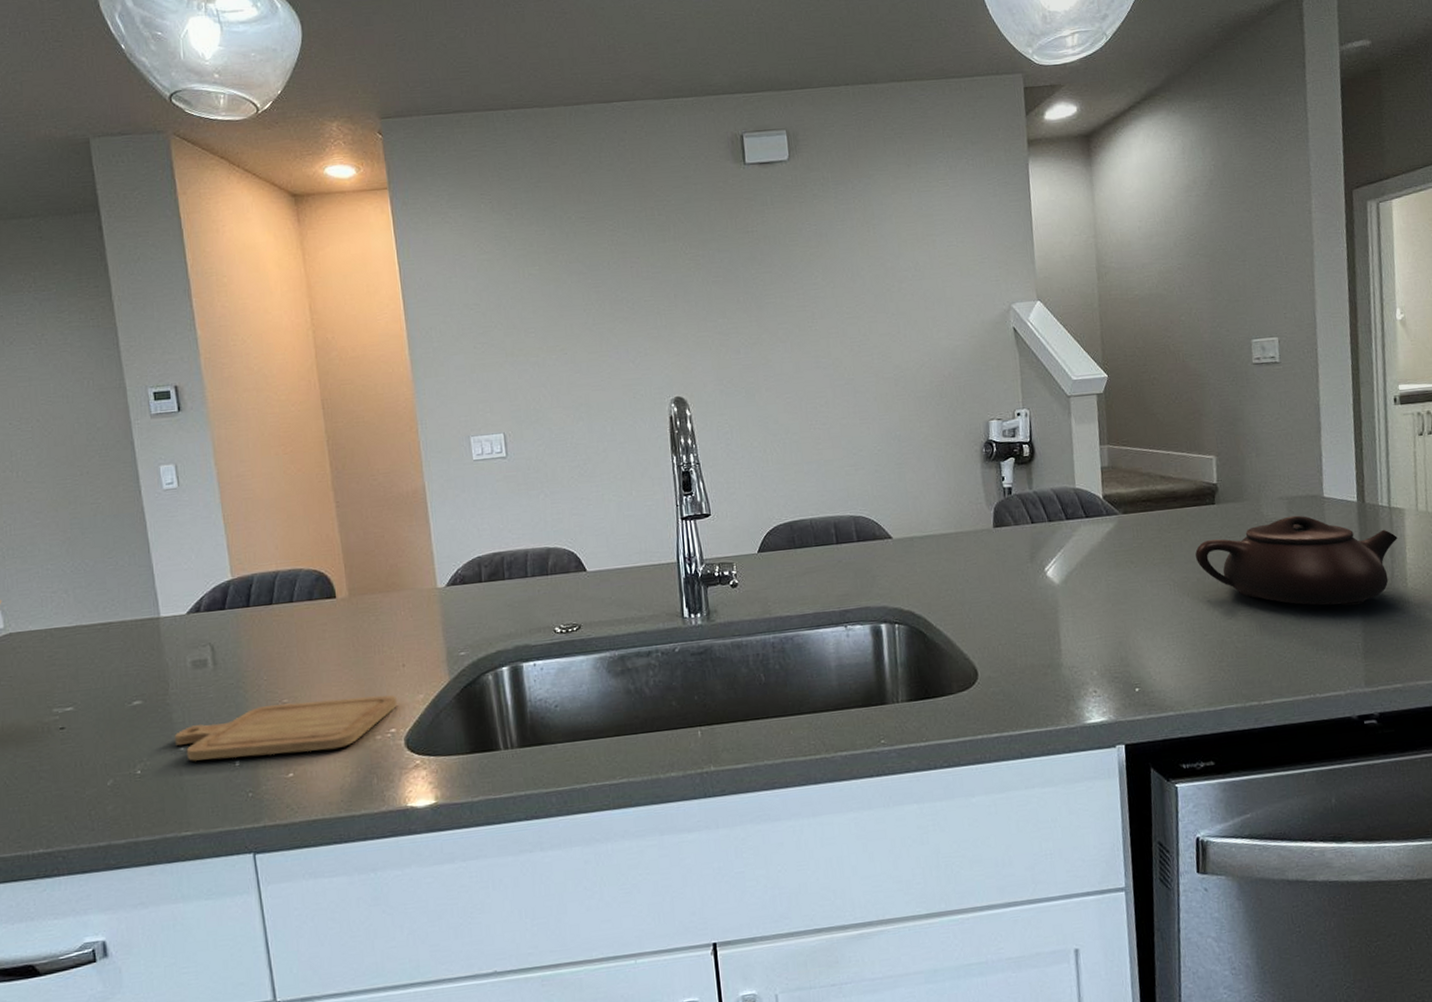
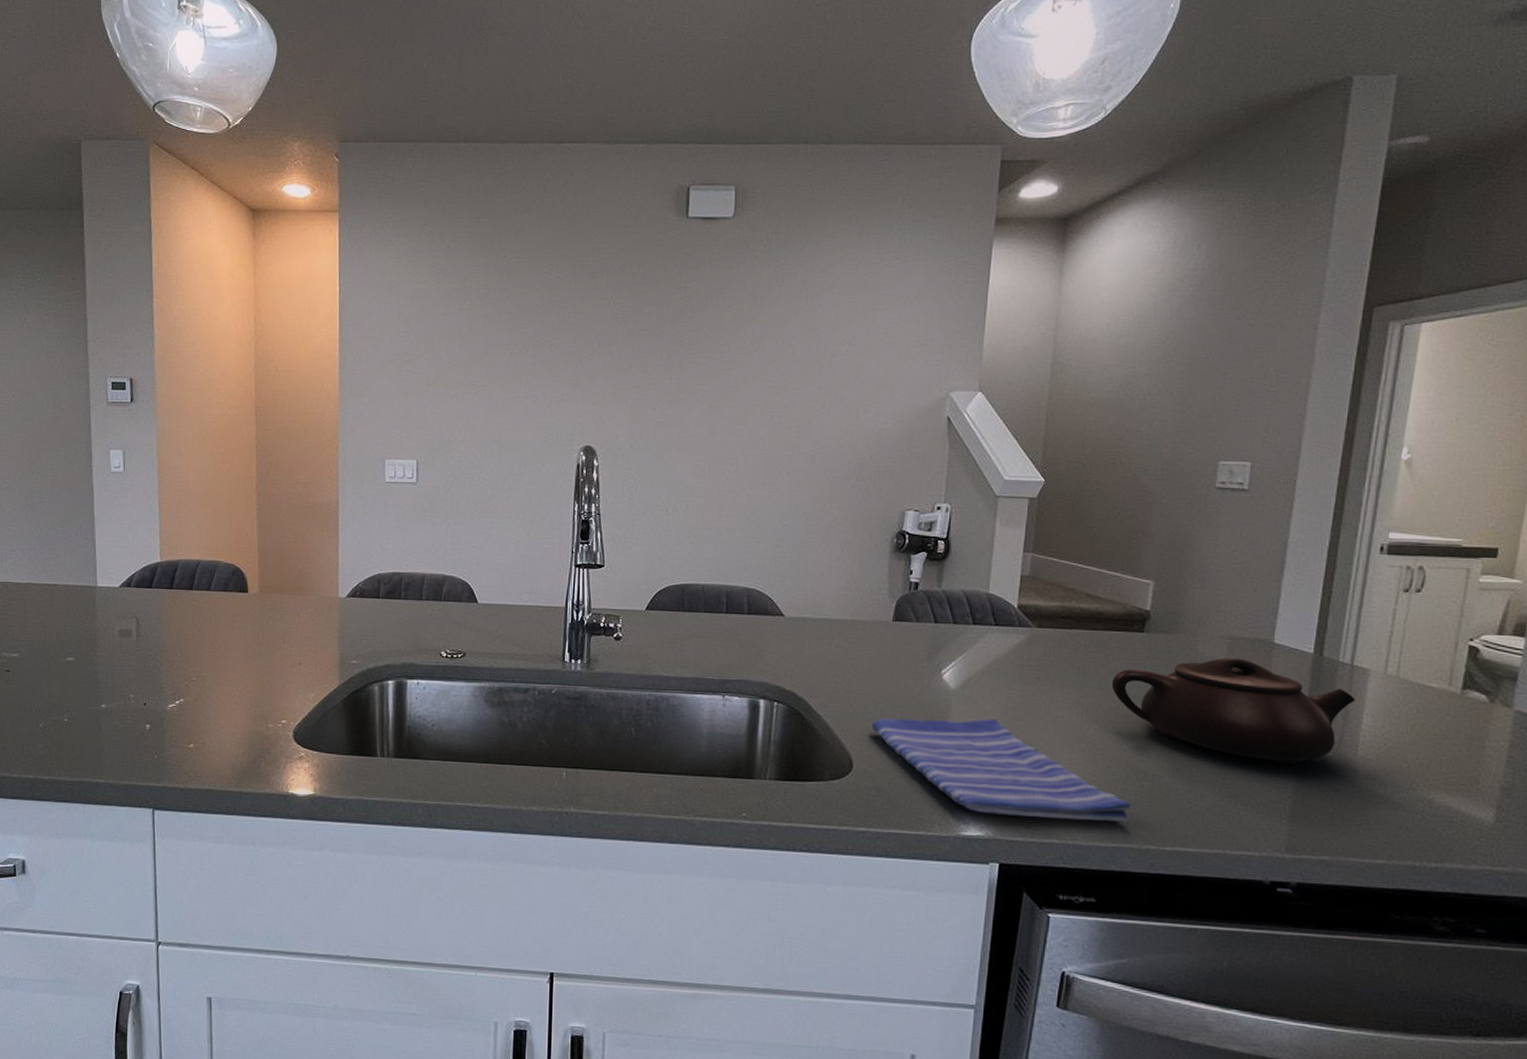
chopping board: present [174,695,397,761] -> none [98,680,290,730]
dish towel: none [989,606,1230,699] -> present [871,718,1131,822]

